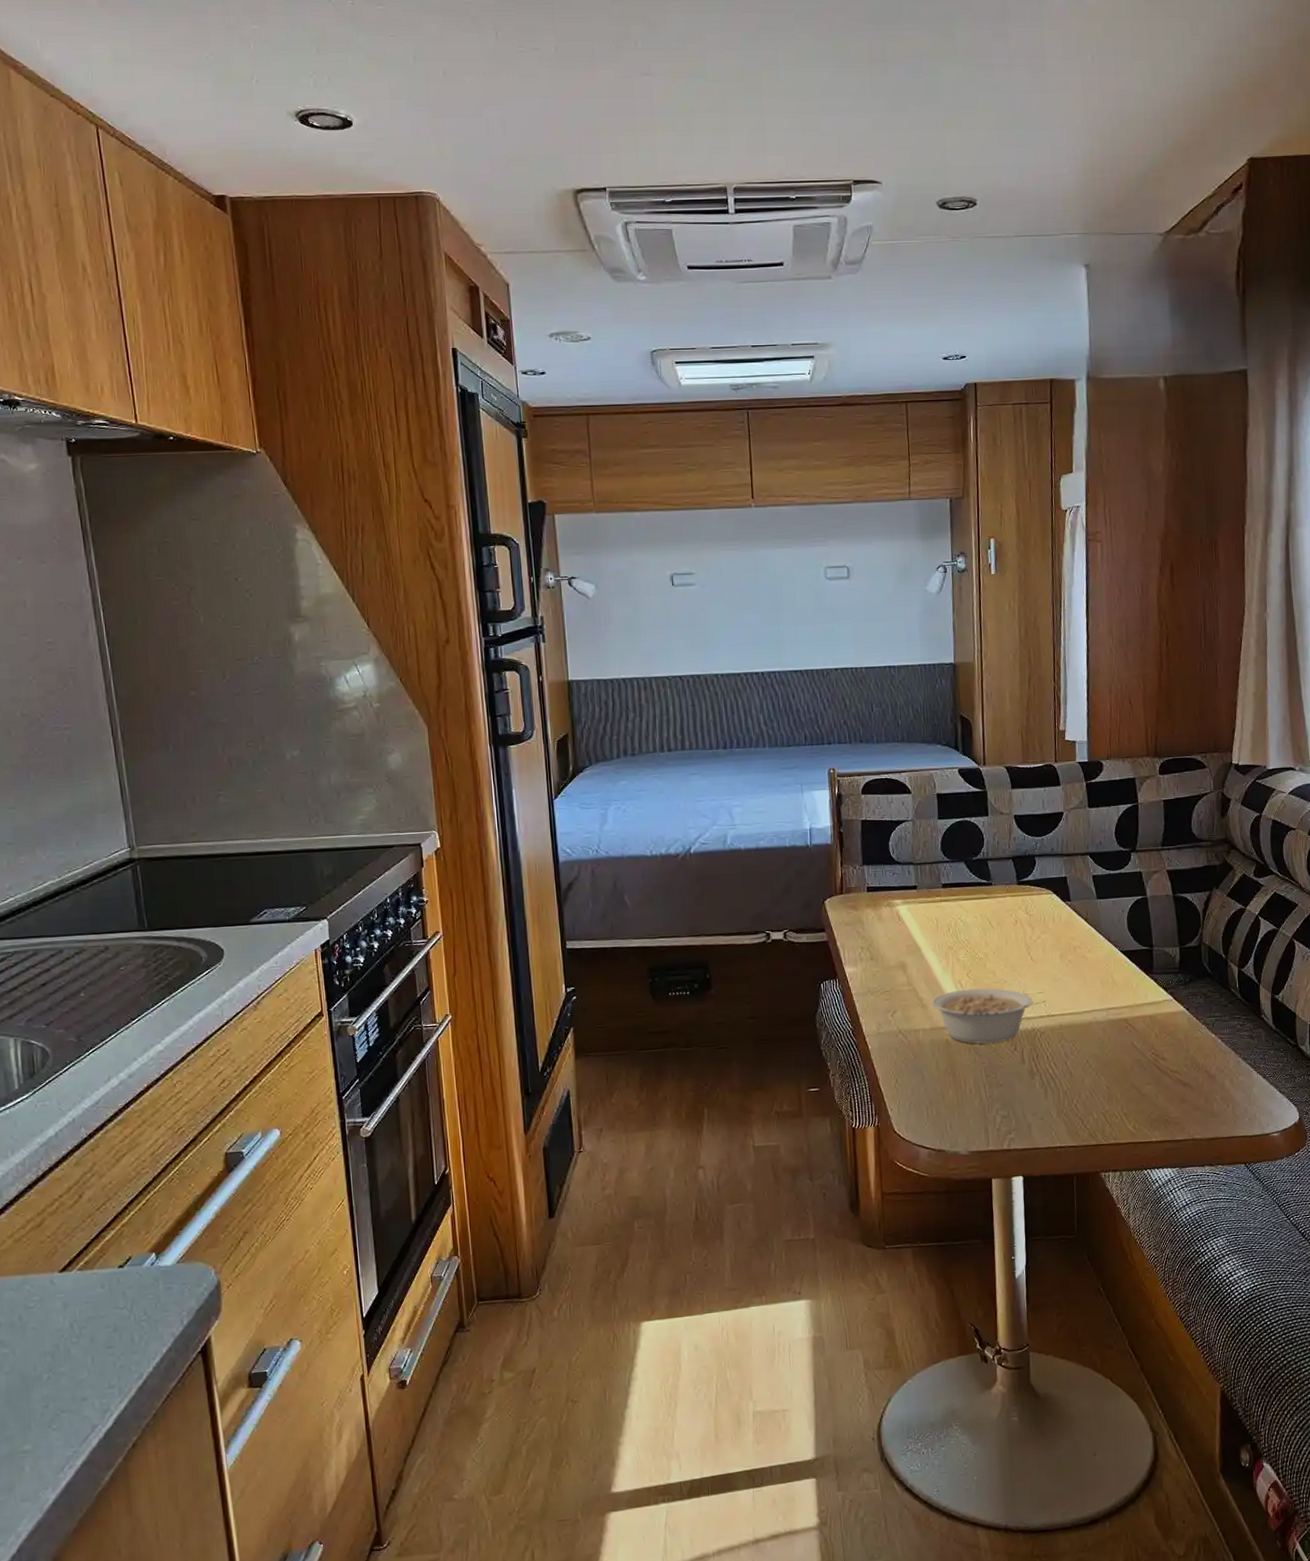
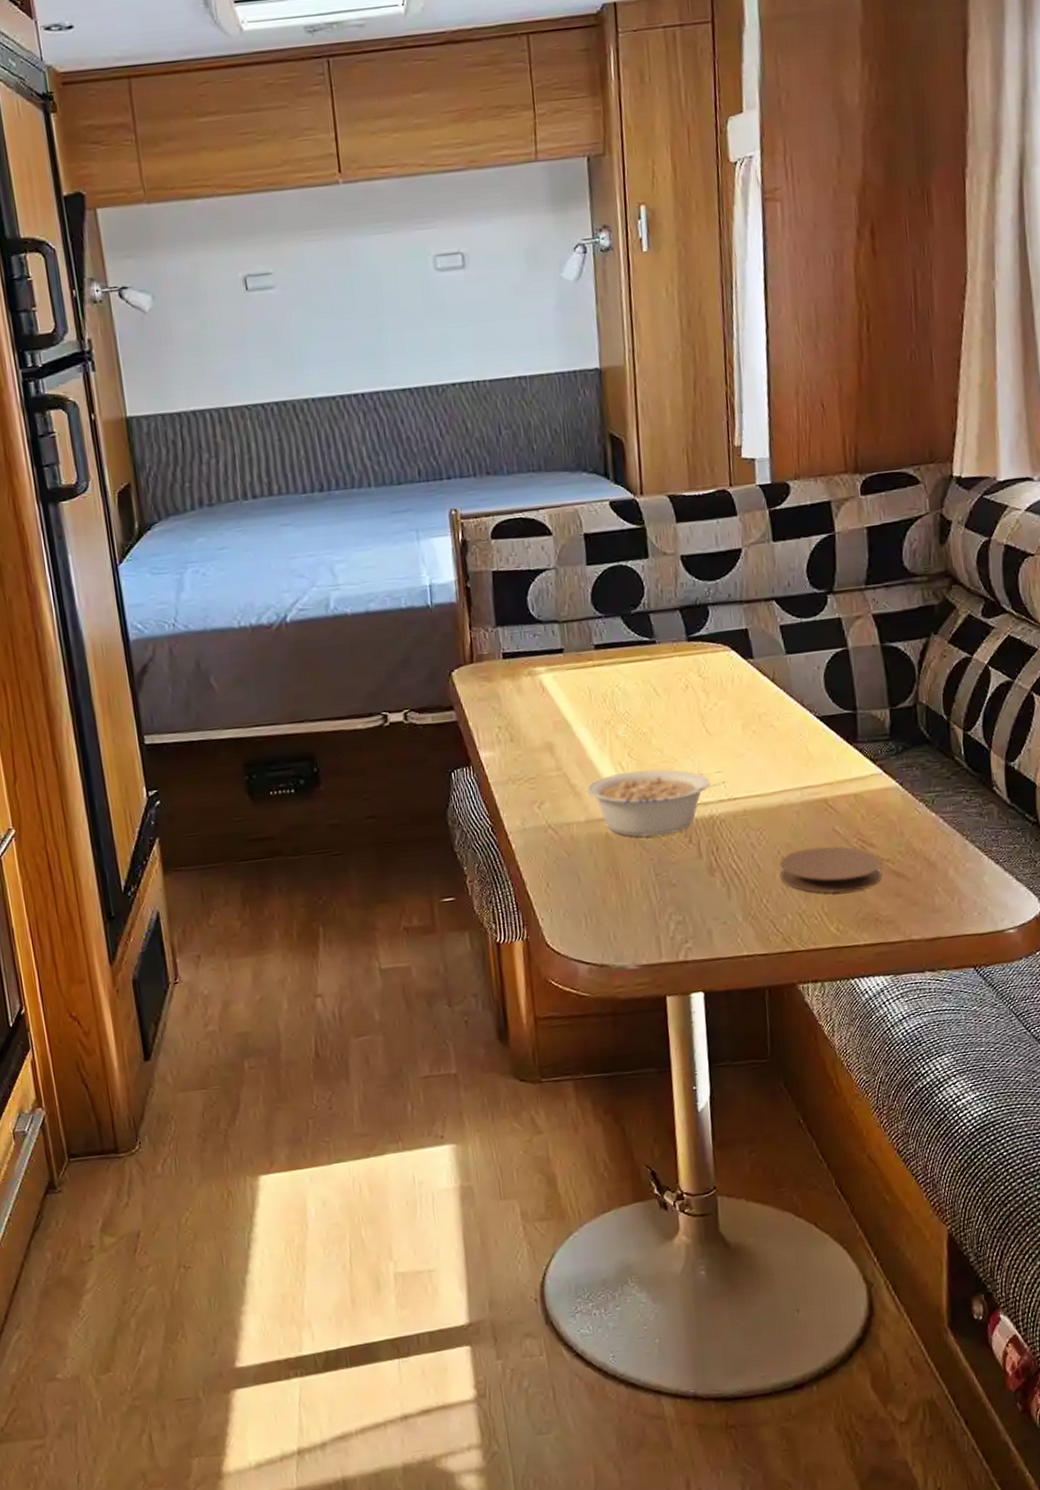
coaster: none [1088,1058,1172,1097] -> present [779,846,883,893]

